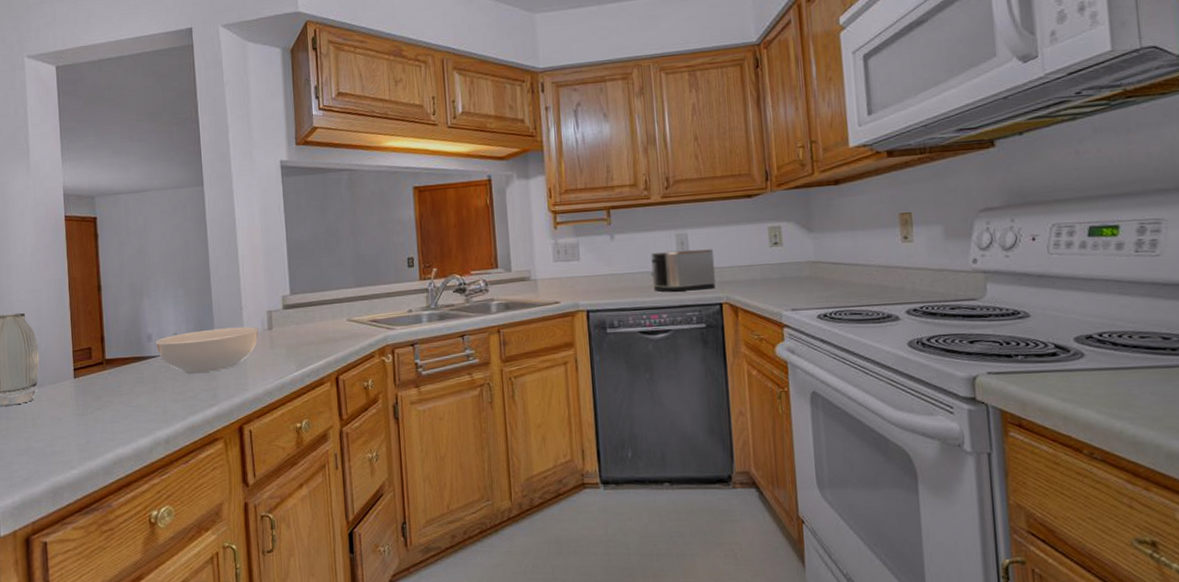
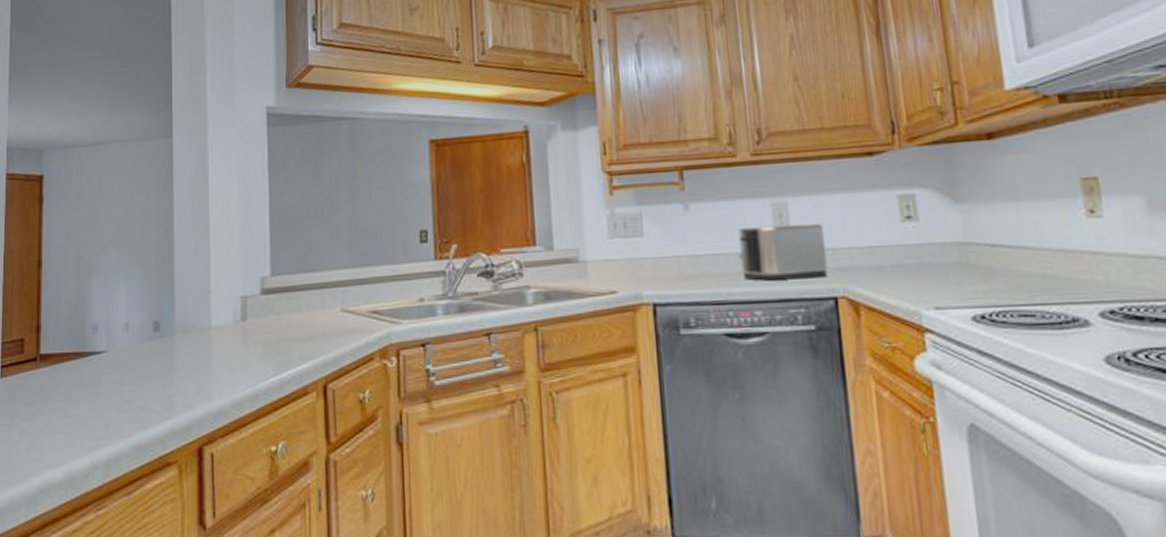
bowl: present [155,326,259,373] -> none [101,316,229,375]

